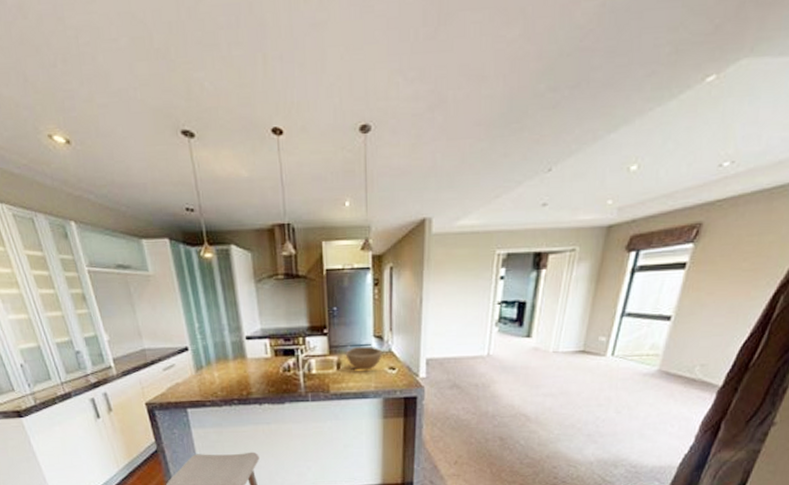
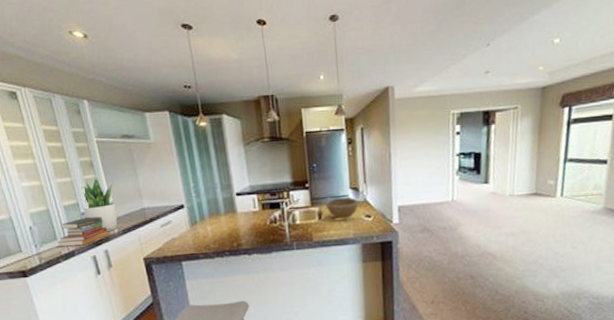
books: none [52,356,107,388] -> present [57,216,109,247]
planter: none [74,314,117,374] -> present [81,179,118,232]

